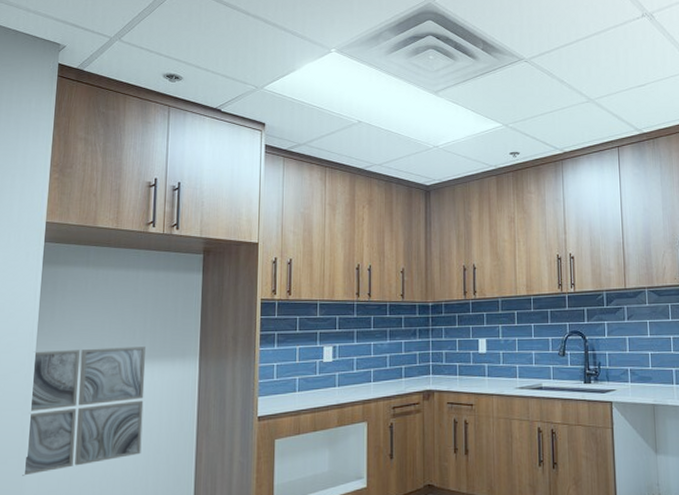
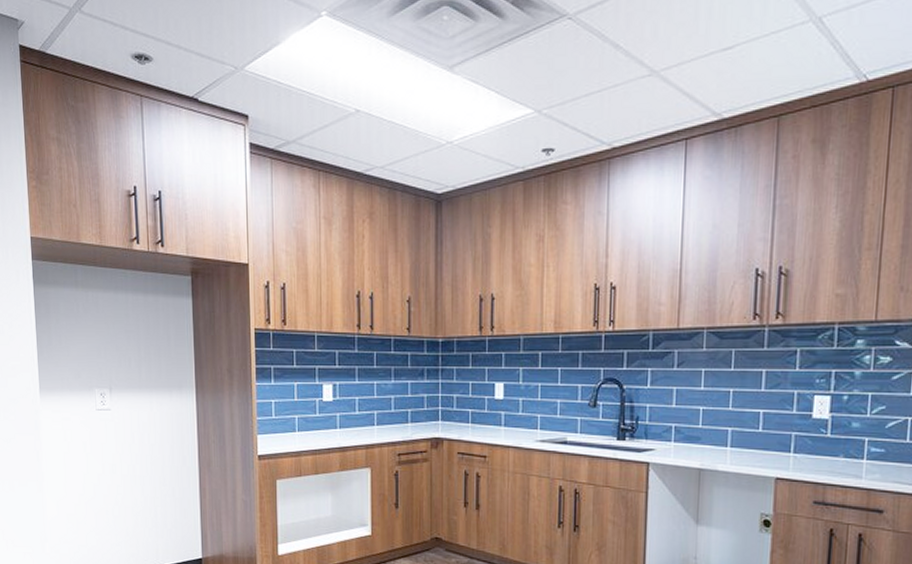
wall art: present [22,347,146,476] -> none [36,376,148,499]

